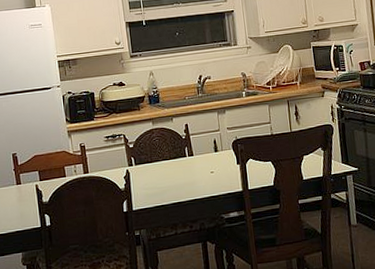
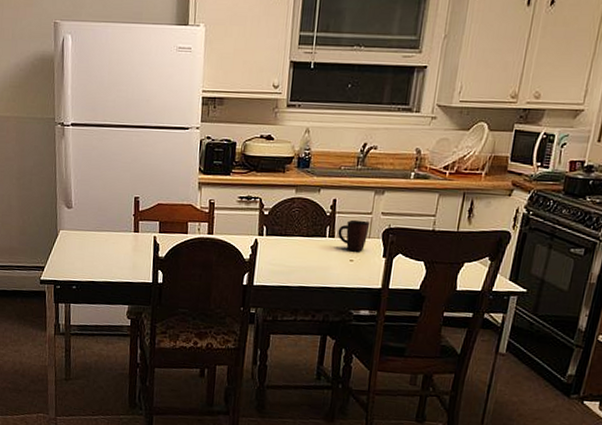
mug: none [195,137,221,164] -> present [338,219,371,252]

